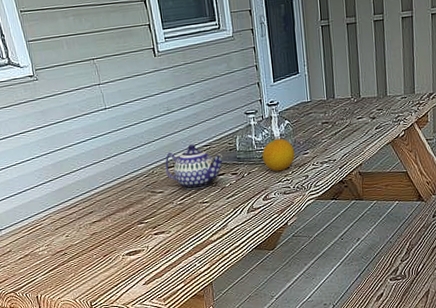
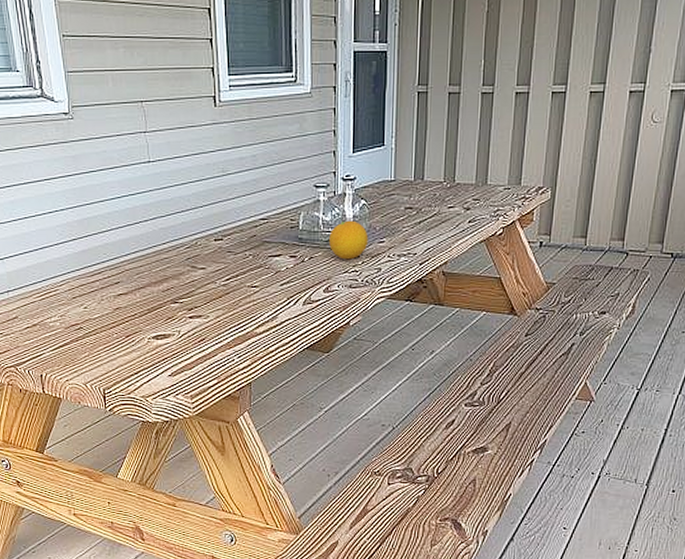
teapot: present [165,144,224,190] -> none [212,216,282,270]

